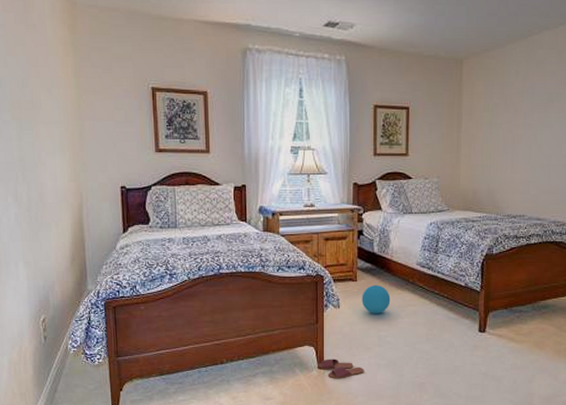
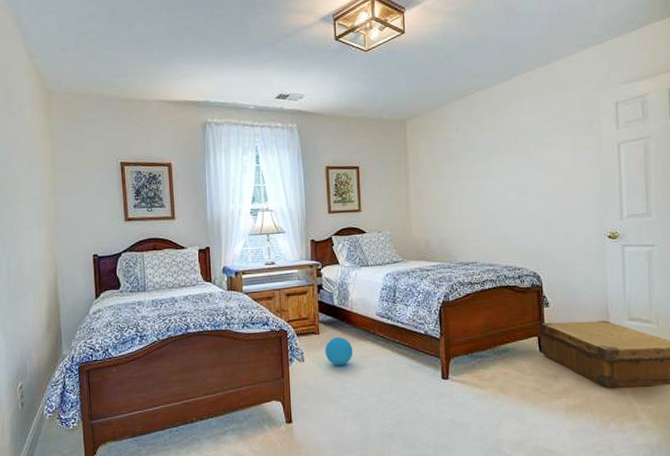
slippers: present [318,359,364,379] -> none [286,412,332,433]

